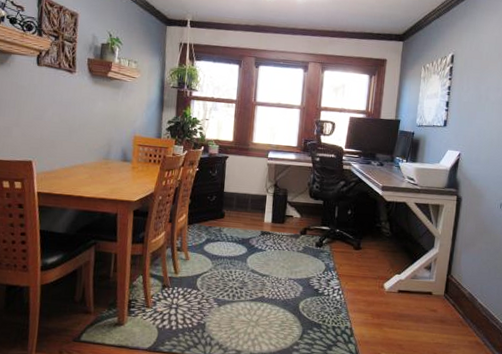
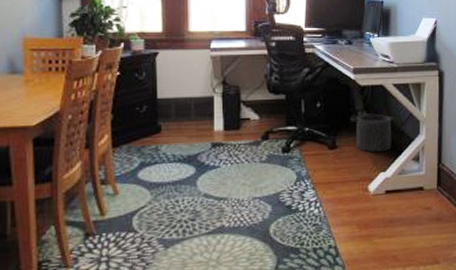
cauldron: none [374,224,414,258] -> present [350,113,396,153]

